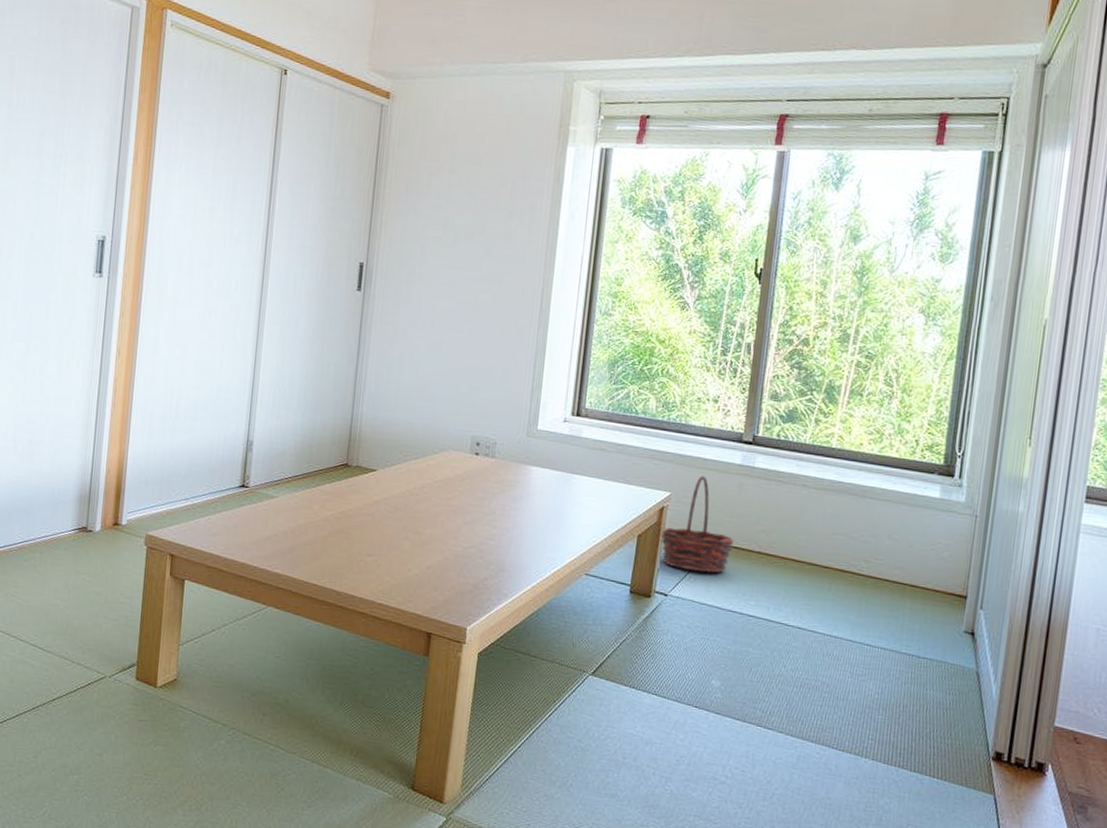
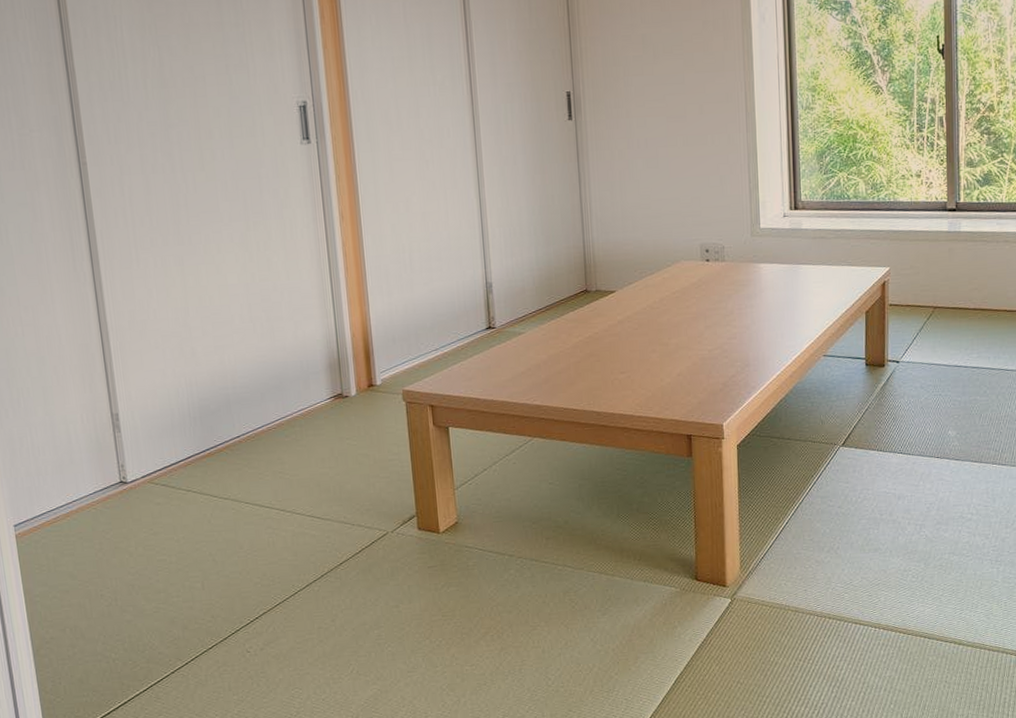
basket: present [661,475,734,573] -> none [887,247,952,336]

